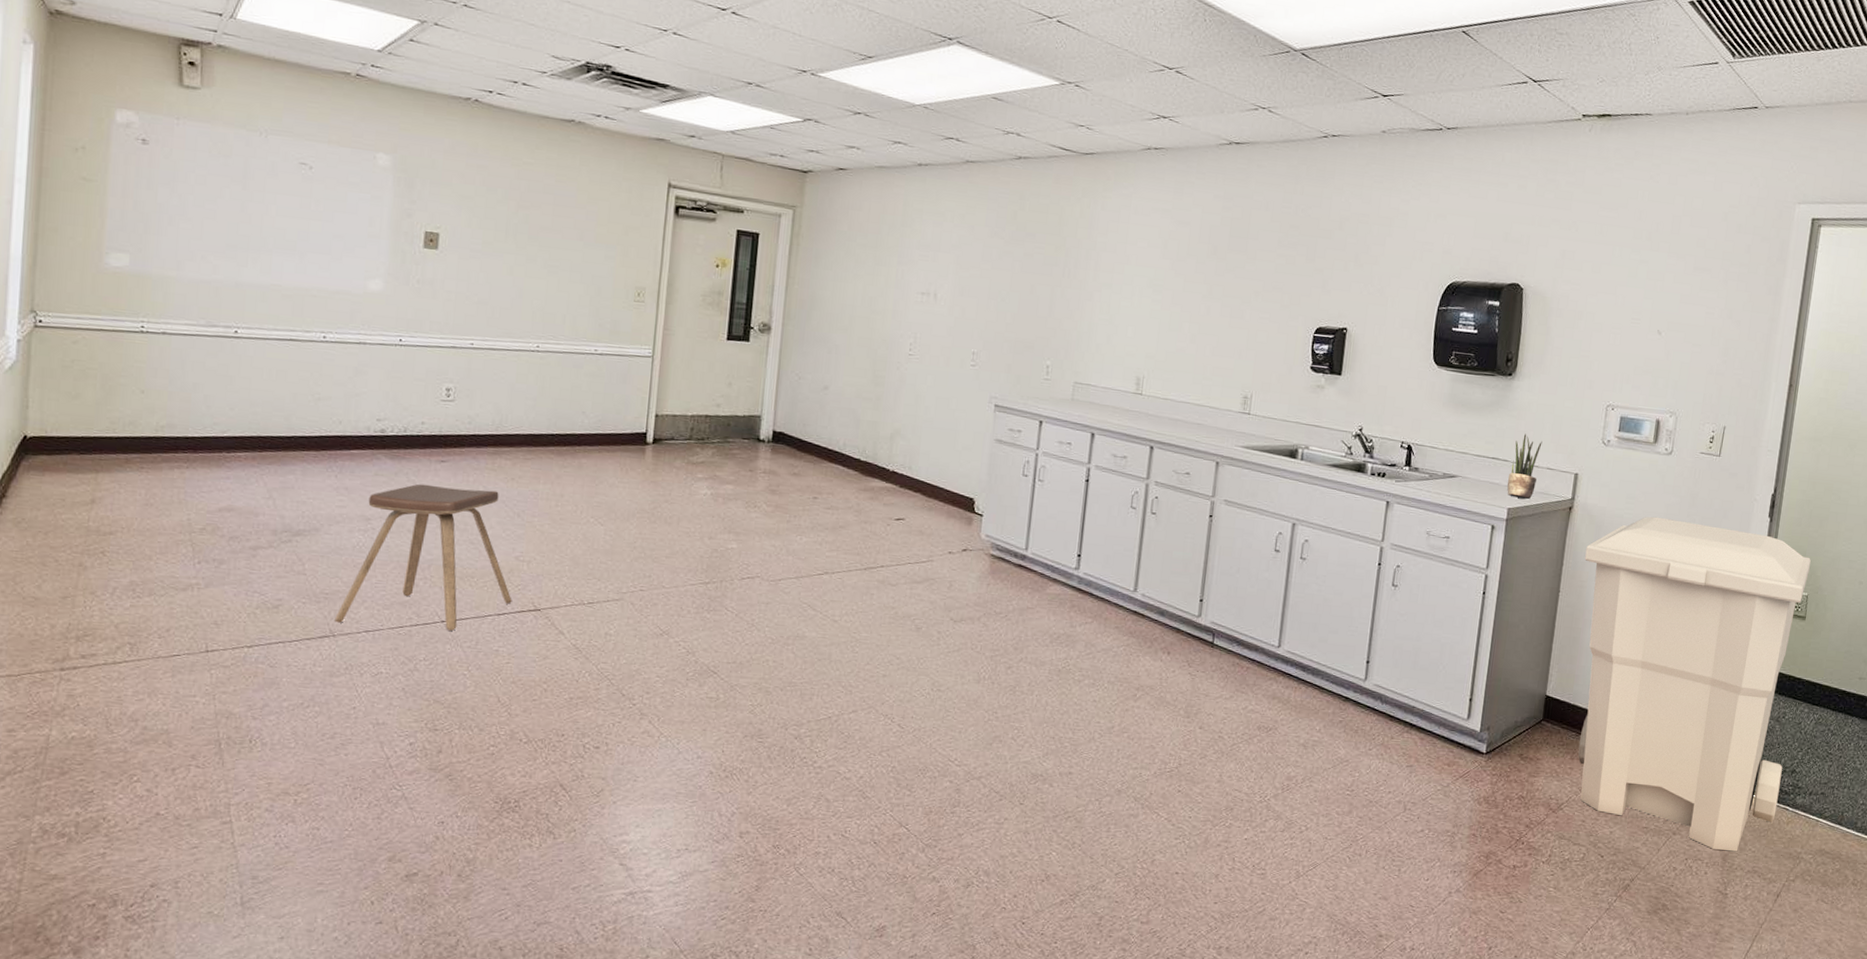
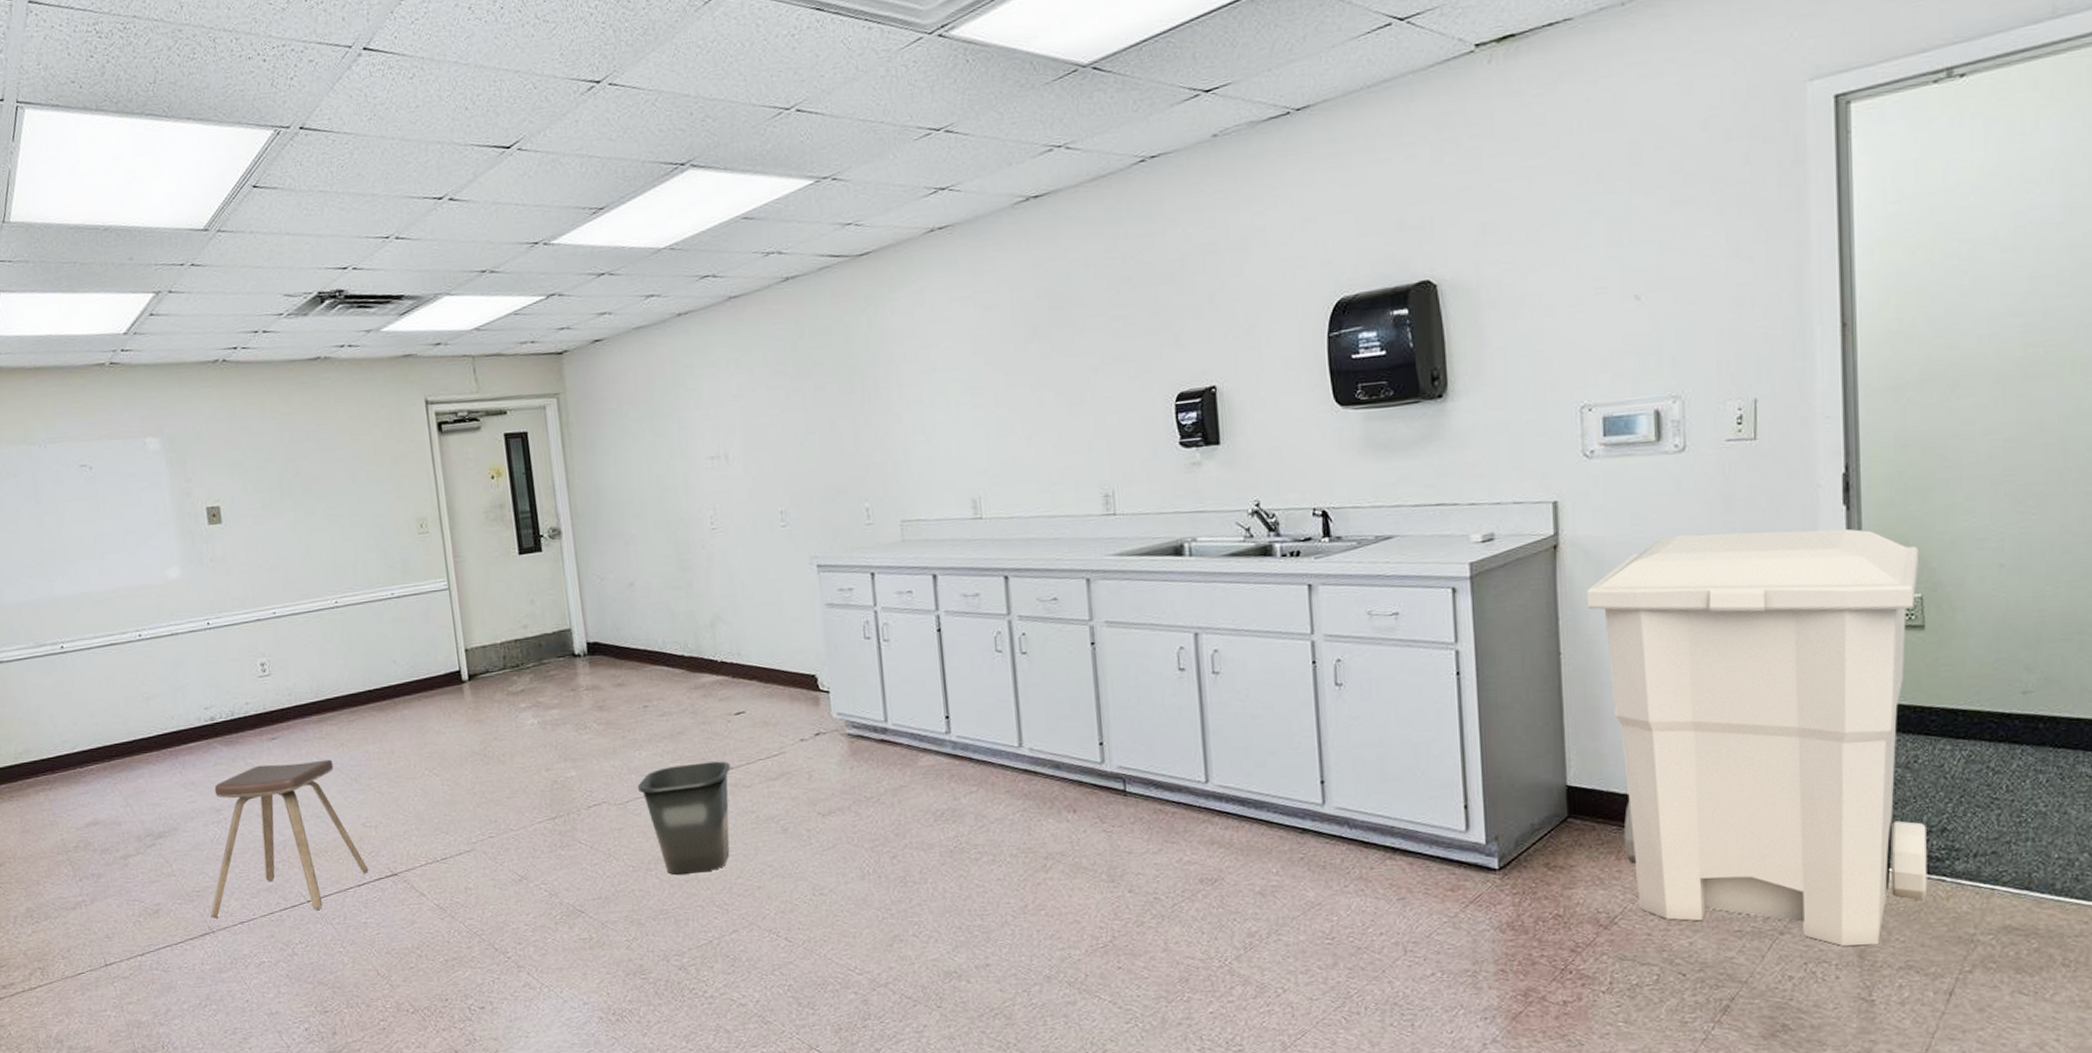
waste bin: none [791,555,881,655] -> present [637,761,731,875]
potted plant: present [1507,433,1542,500] -> none [1463,465,1502,548]

